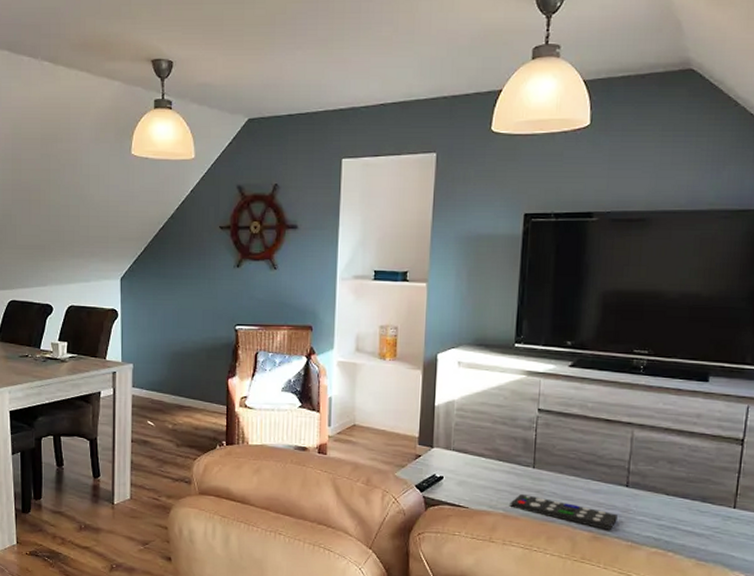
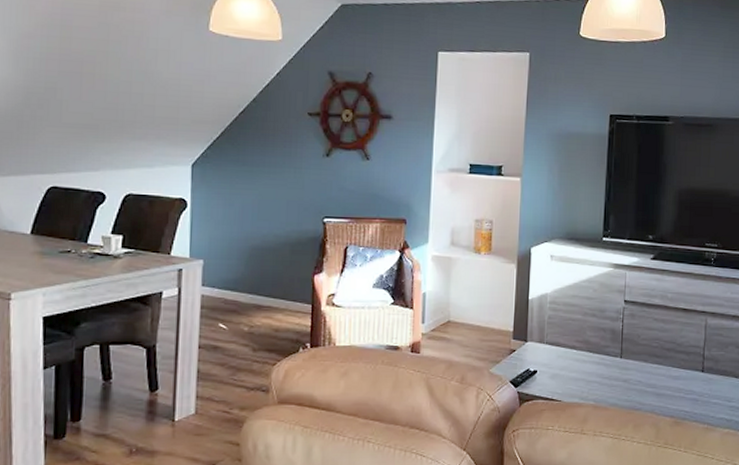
remote control: present [510,494,617,530] -> none [600,385,695,414]

